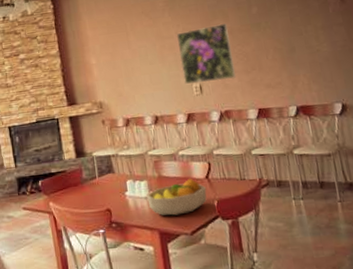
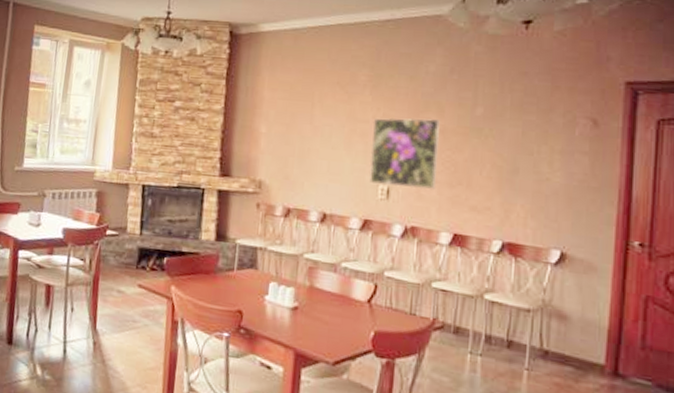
fruit bowl: present [147,178,207,216] -> none [289,297,365,339]

